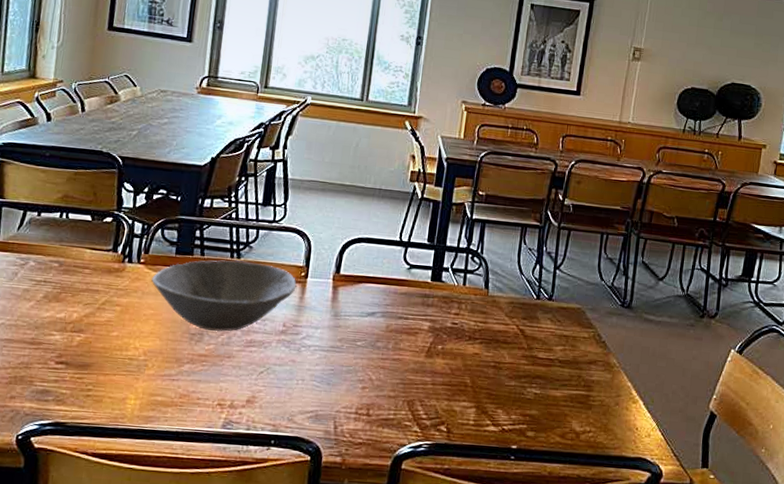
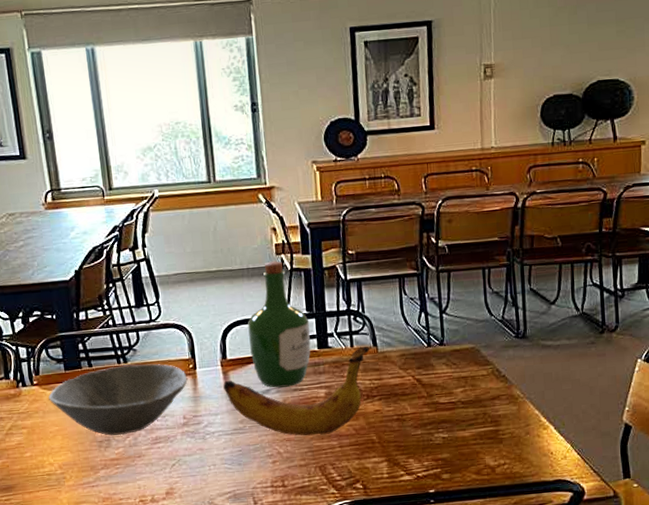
banana: none [330,286,481,369] -> present [223,346,370,436]
wine bottle: none [364,186,429,314] -> present [248,261,311,388]

